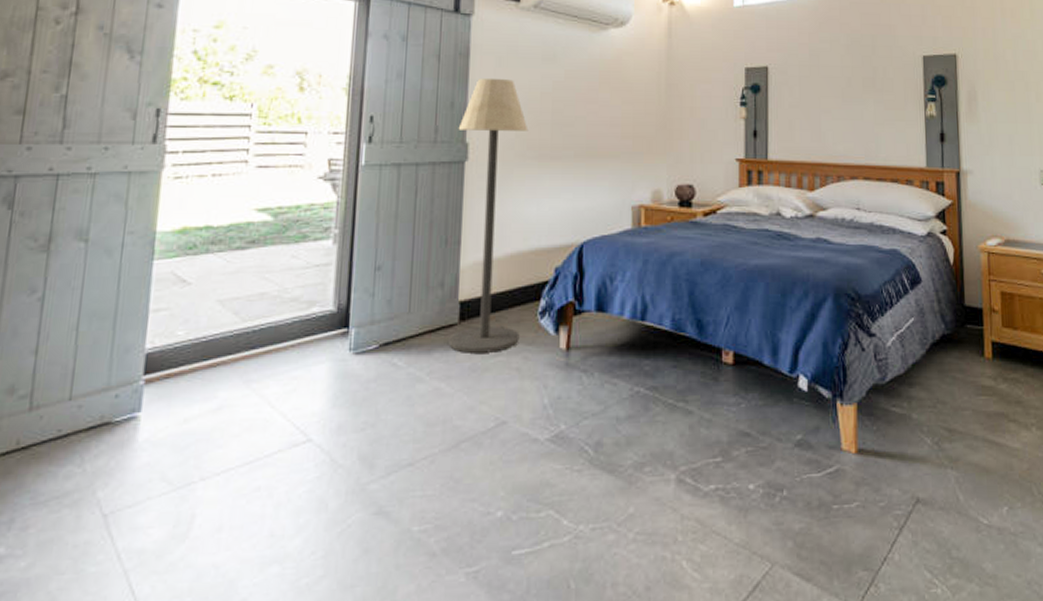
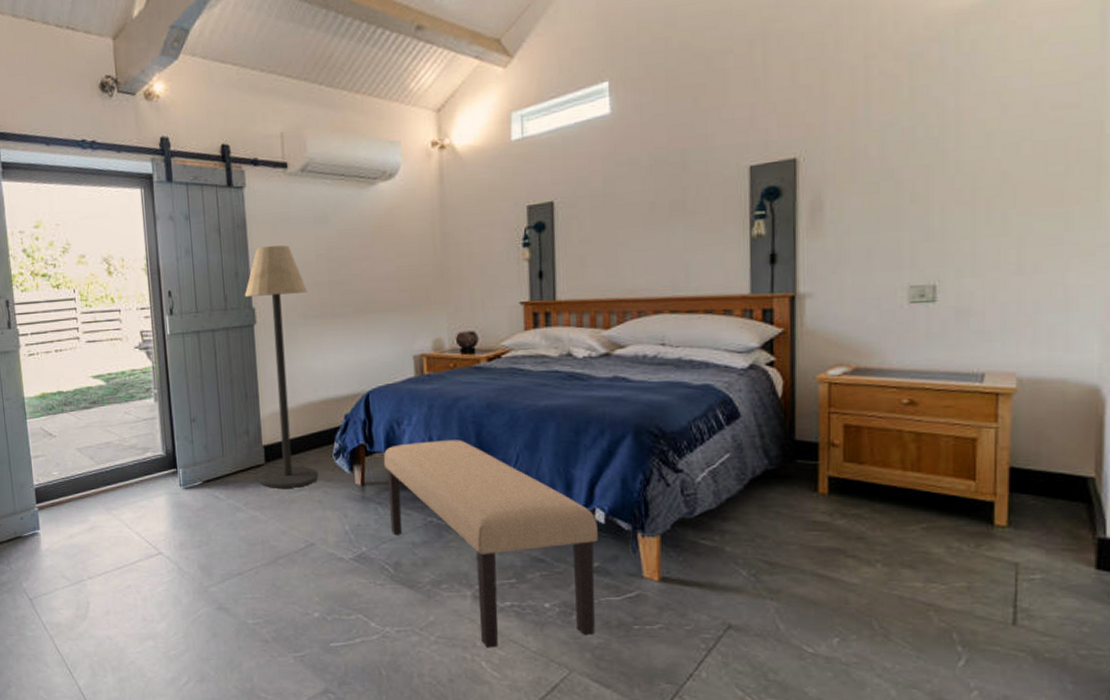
bench: none [592,299,802,543] -> present [383,440,599,648]

